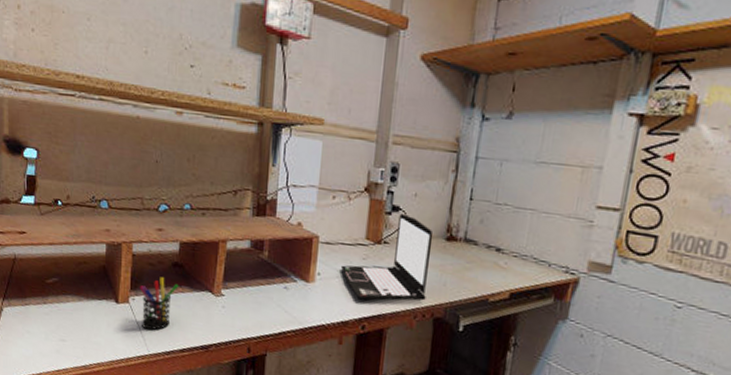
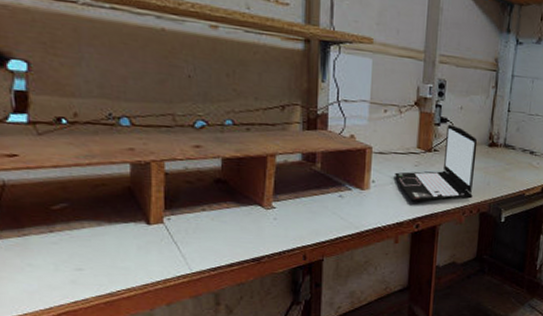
pen holder: present [140,277,179,330] -> none [176,194,223,249]

